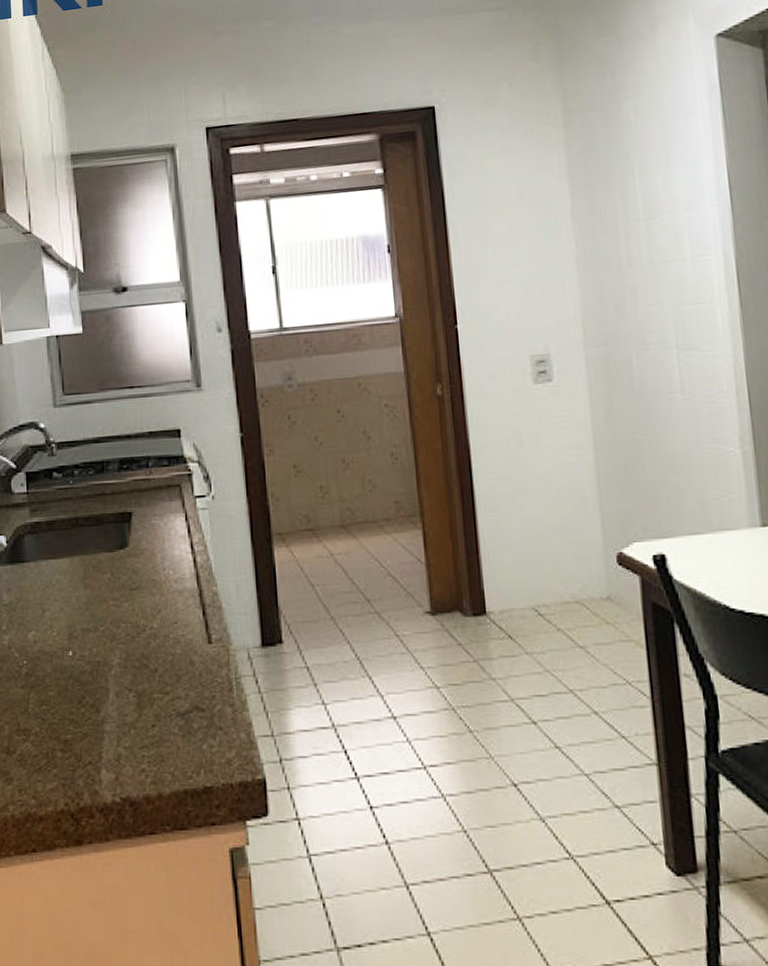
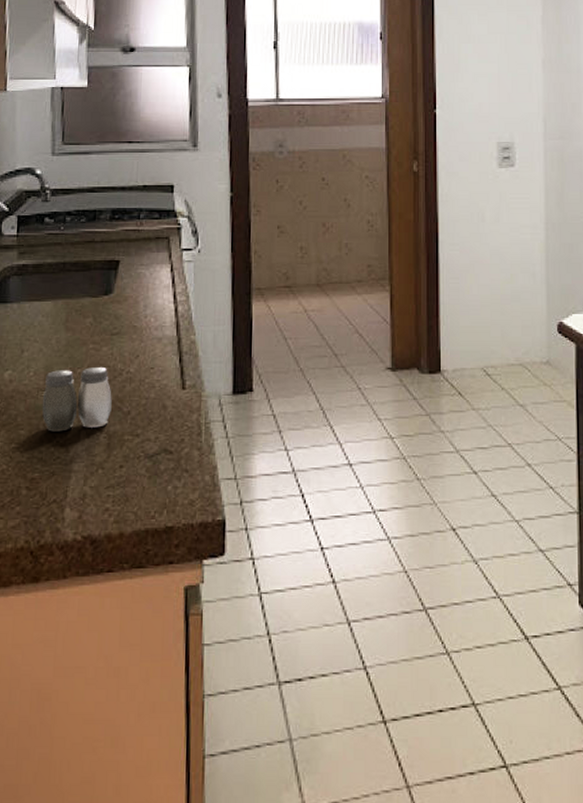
salt and pepper shaker: none [68,623,138,692] -> present [42,366,112,432]

